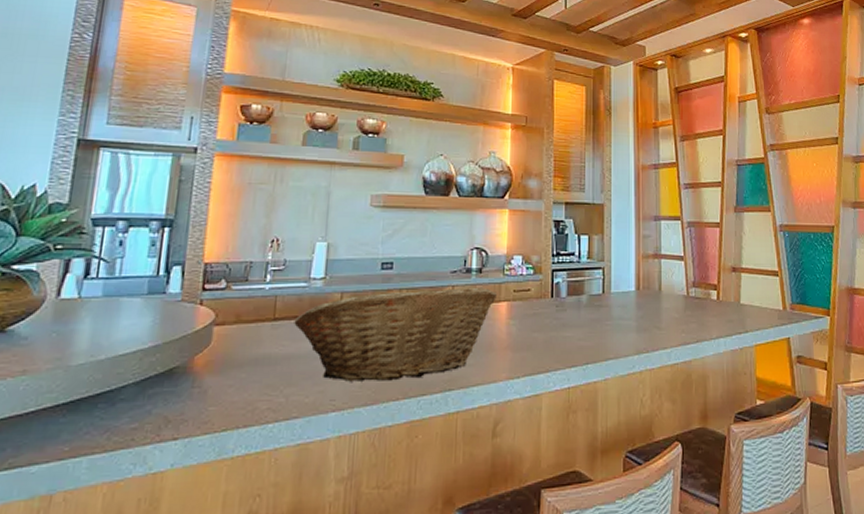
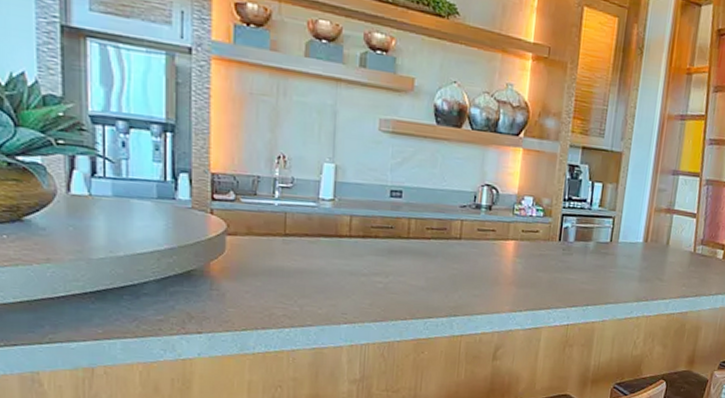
fruit basket: present [294,287,497,382] -> none [305,219,505,303]

